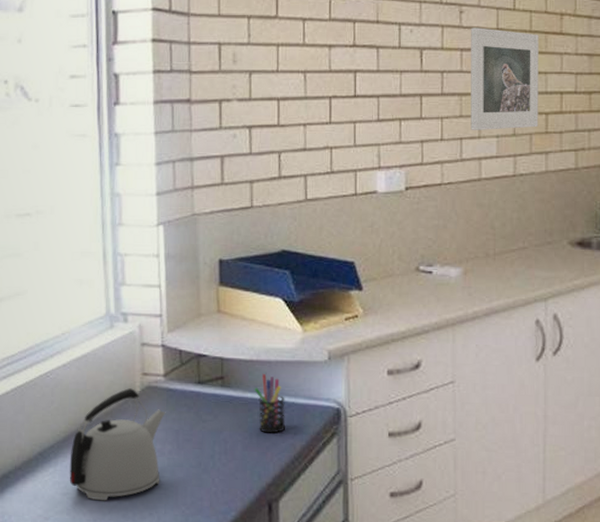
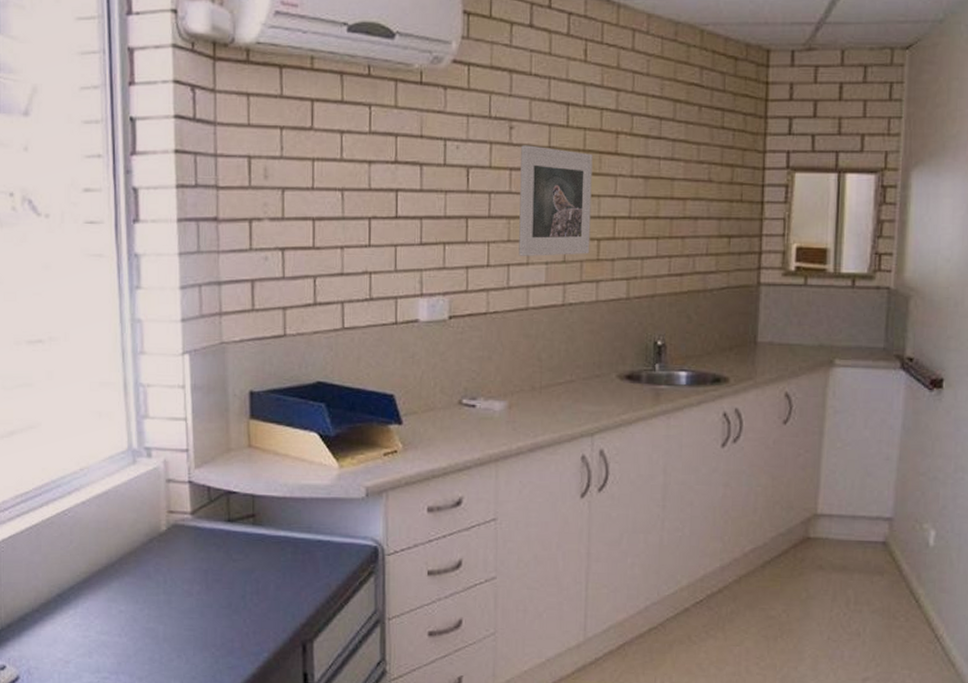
kettle: present [69,388,166,501] -> none [91,527,194,644]
pen holder: present [254,374,286,434] -> none [287,511,321,573]

